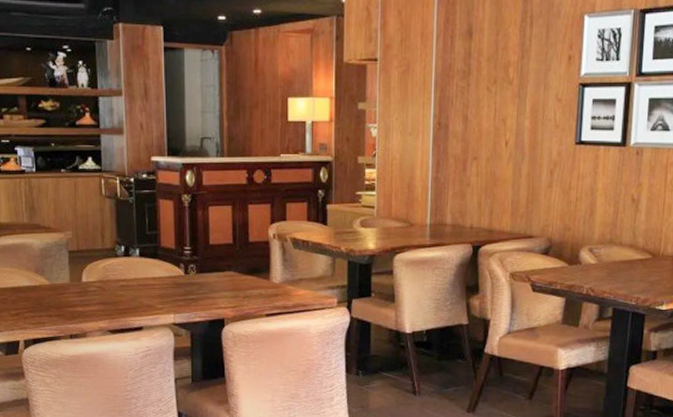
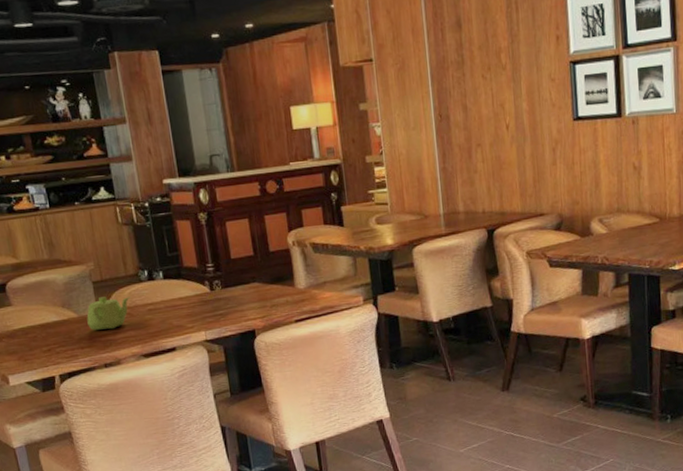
teapot: none [58,267,104,301] -> present [87,297,130,330]

